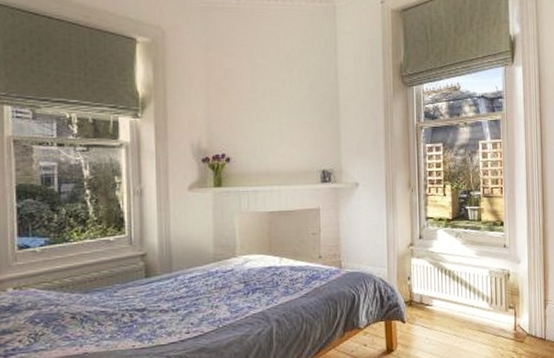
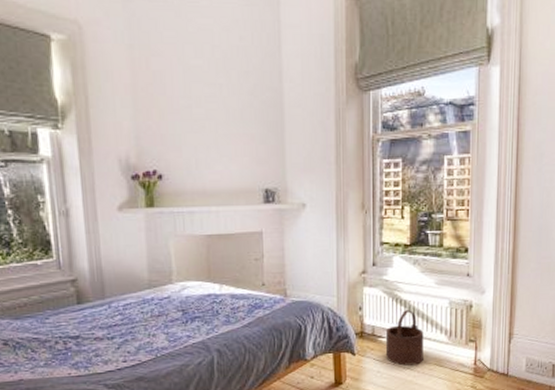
wooden bucket: none [432,278,468,333] -> present [385,309,424,366]

